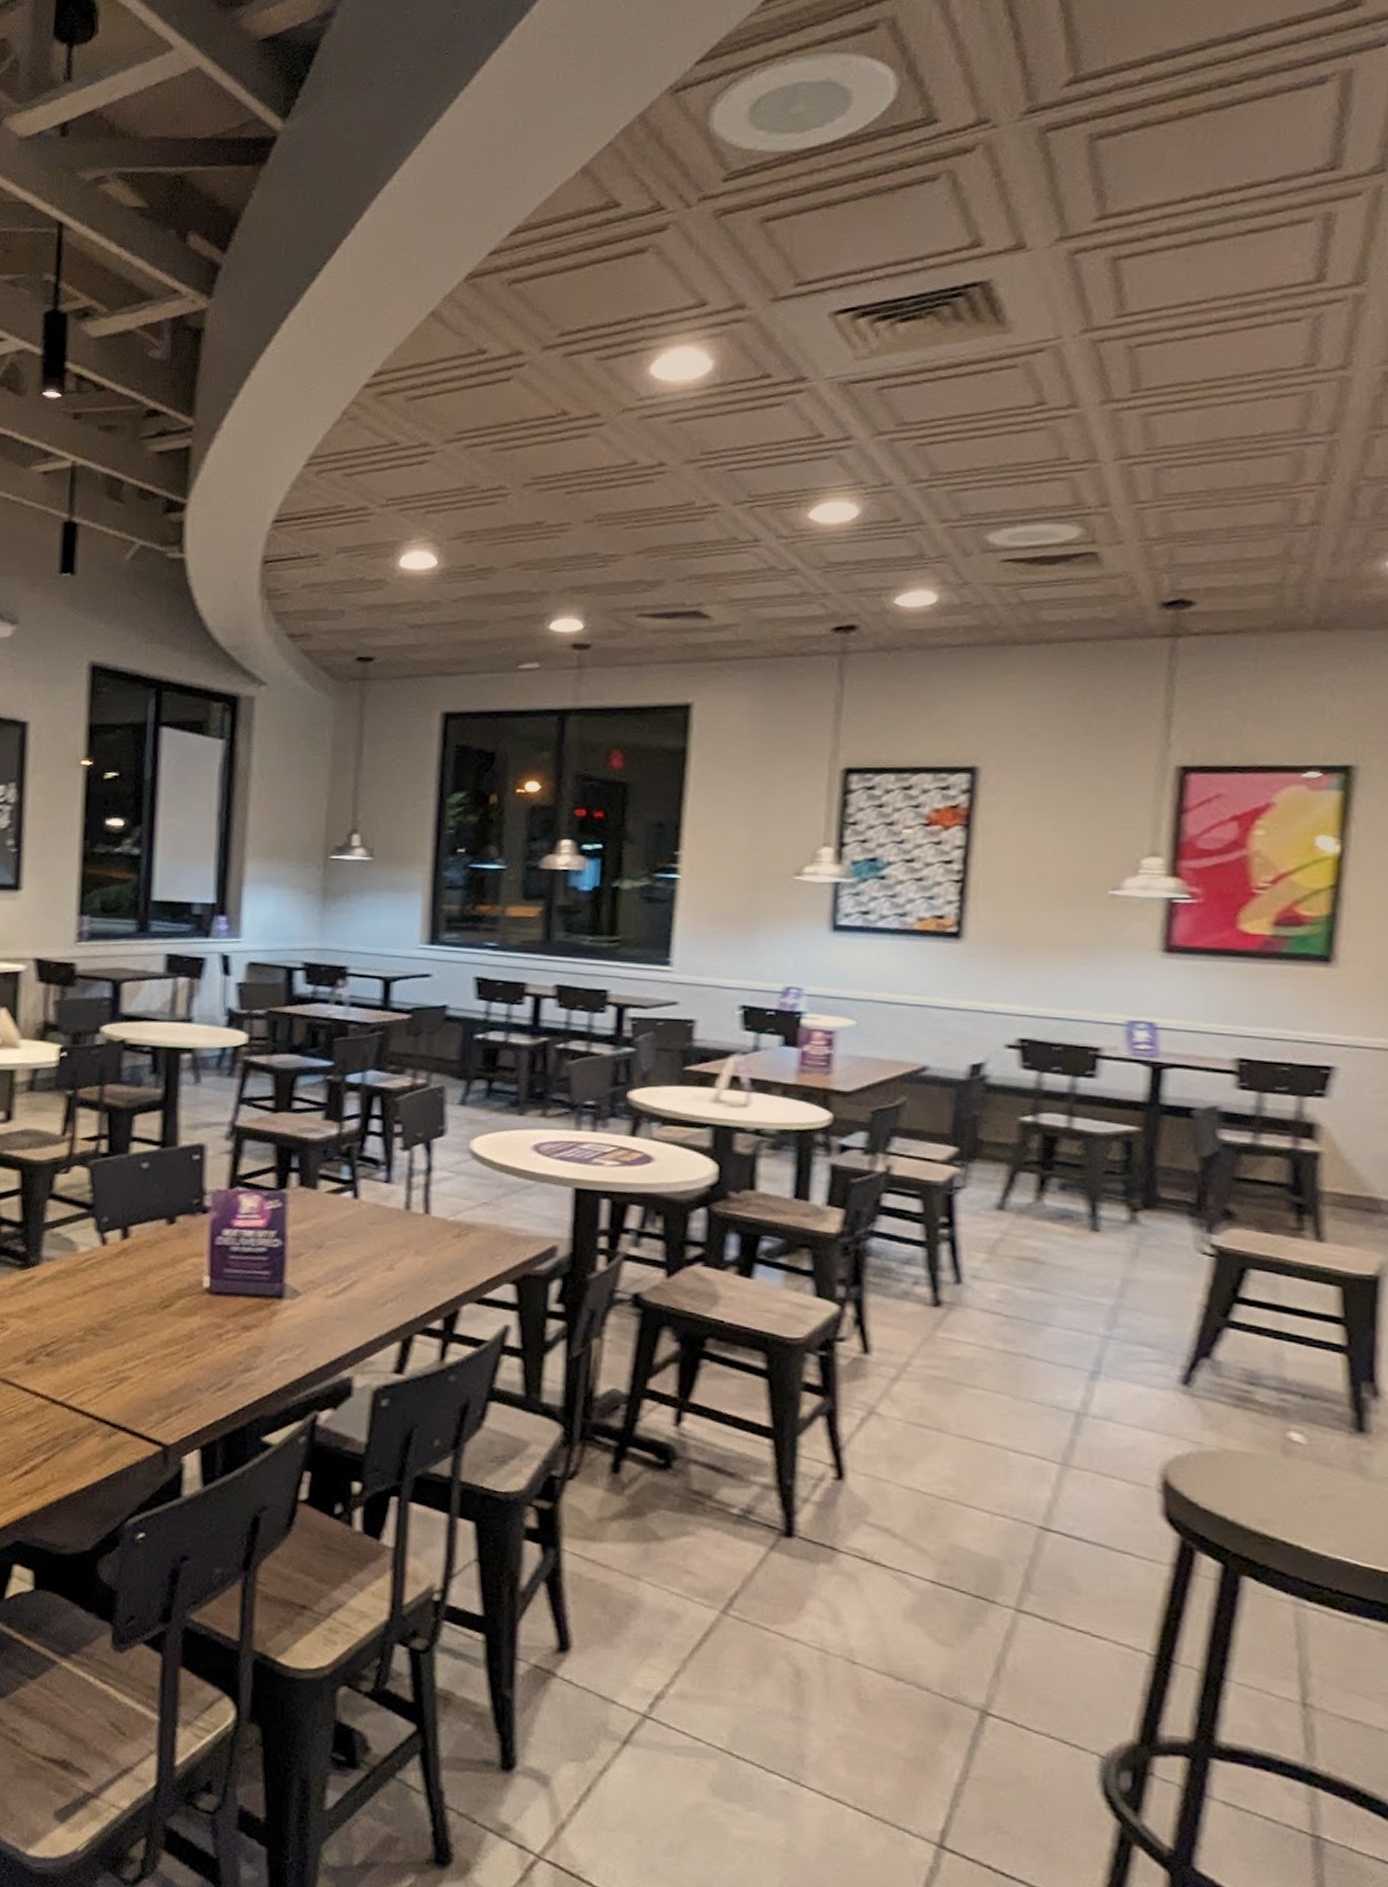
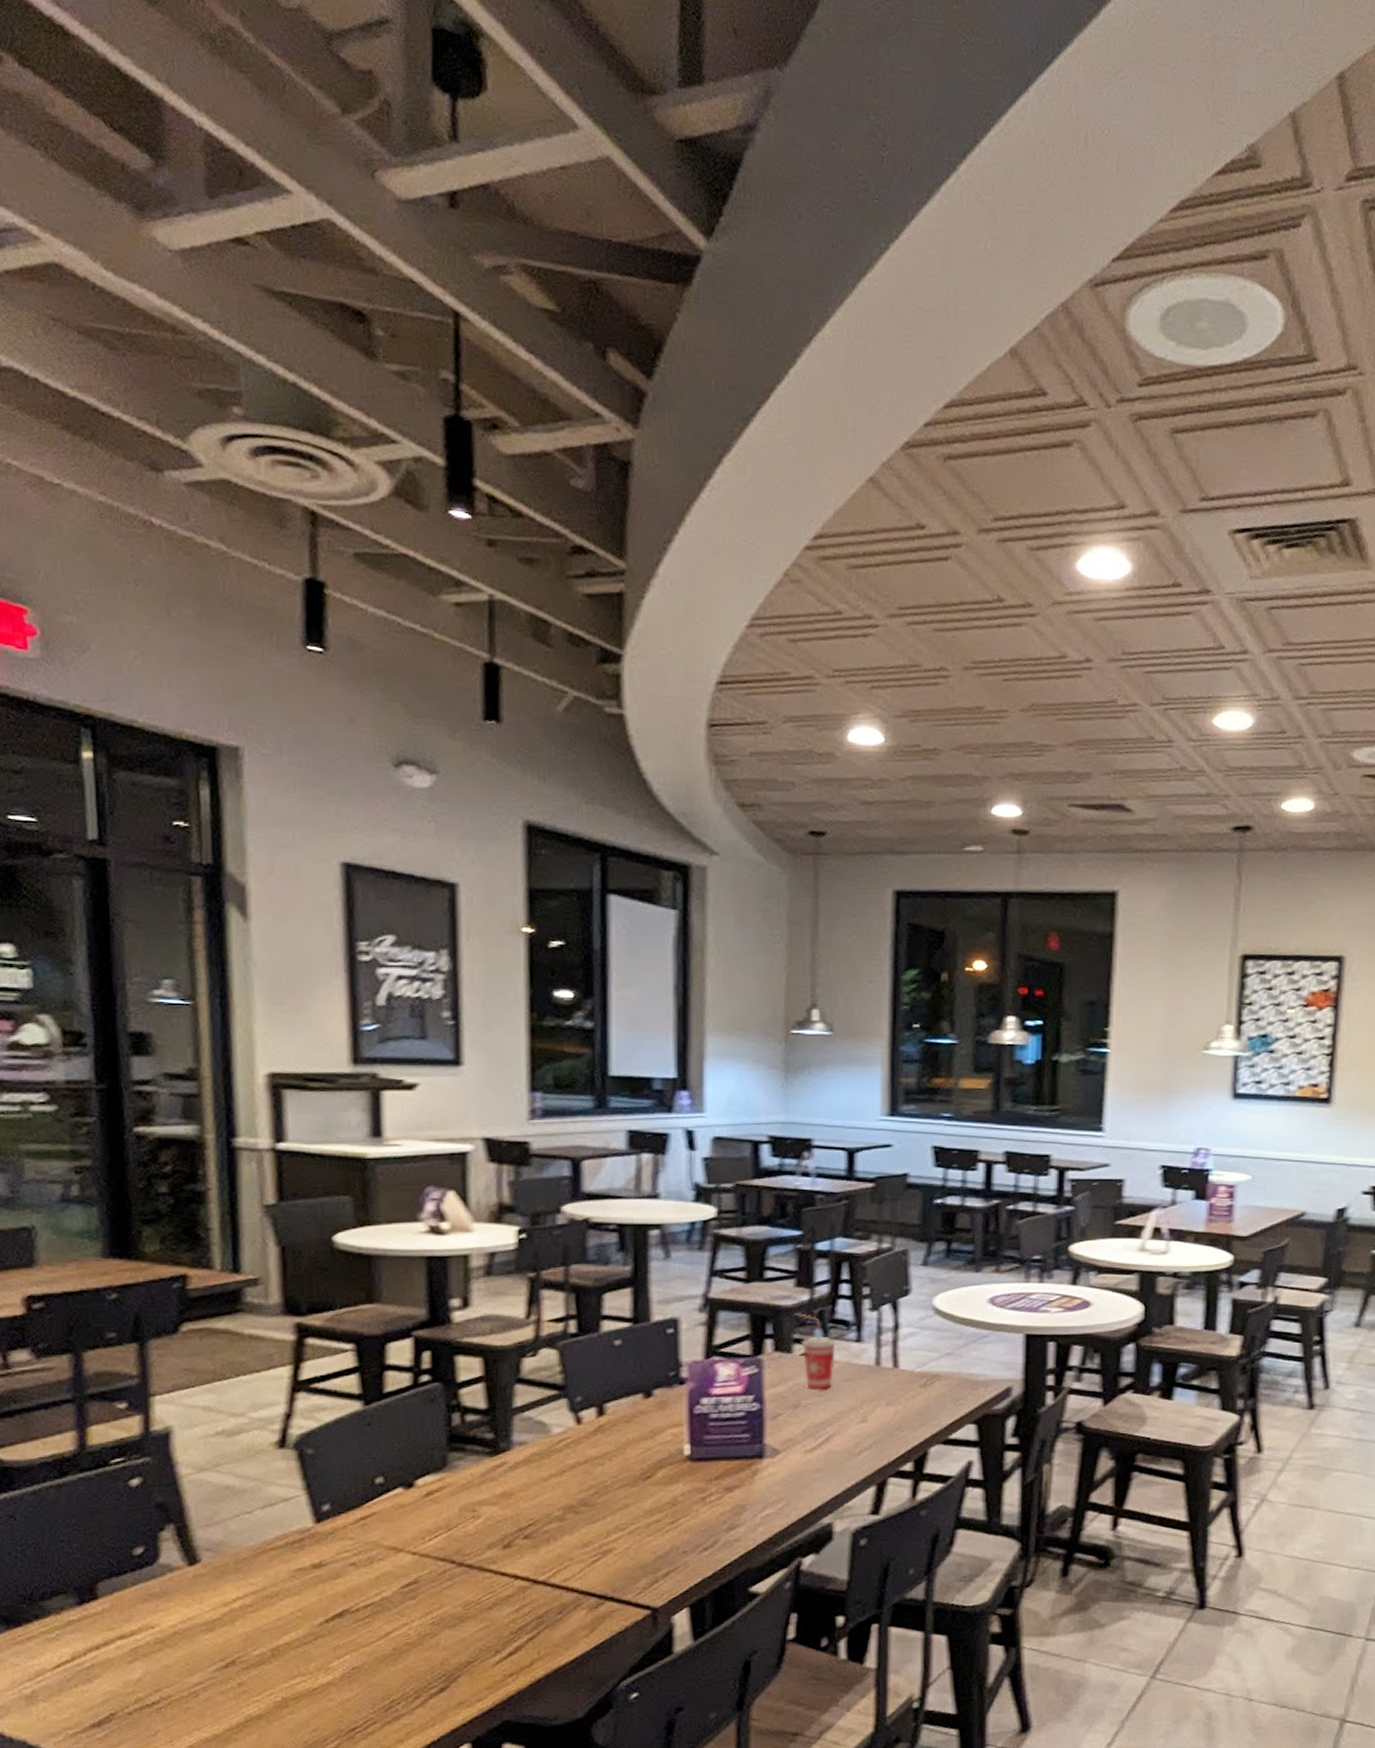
beverage cup: none [322,1147,364,1231] -> present [795,1313,836,1389]

